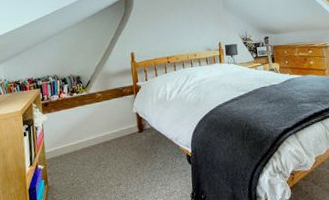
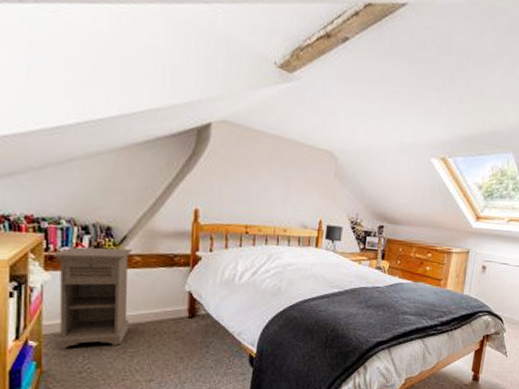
nightstand: none [47,89,100,170] -> present [53,246,132,351]

